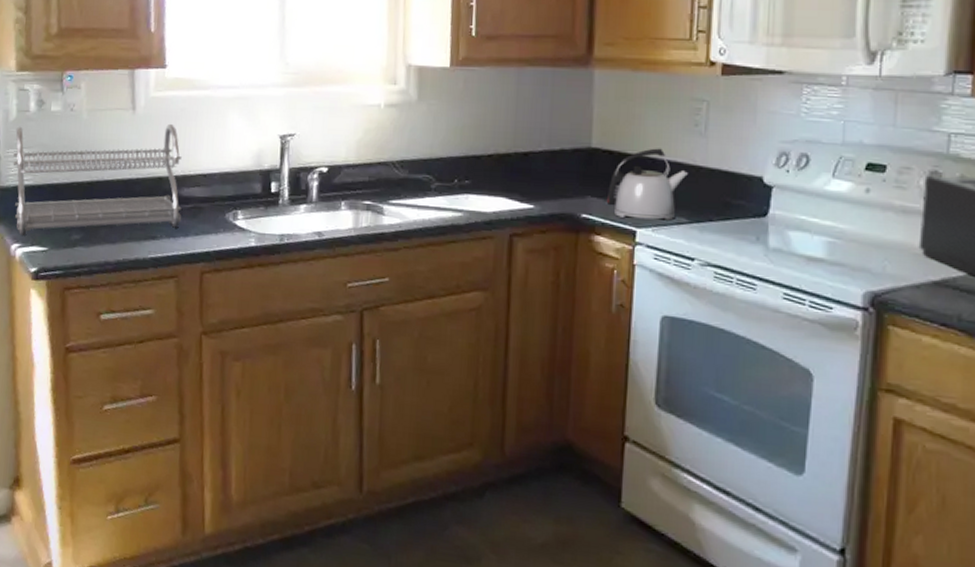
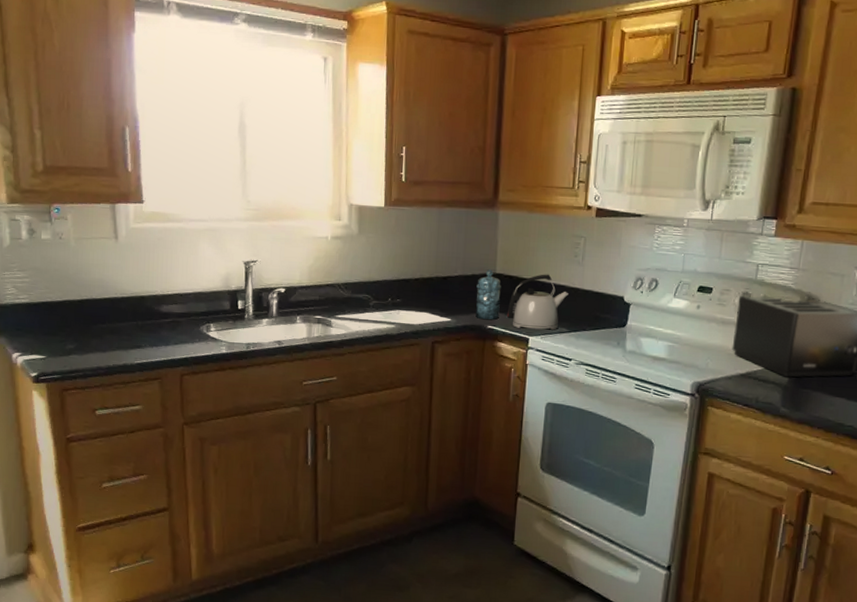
dish rack: present [13,123,182,237] -> none [9,250,163,347]
canister: none [566,143,599,207] -> present [476,269,501,320]

